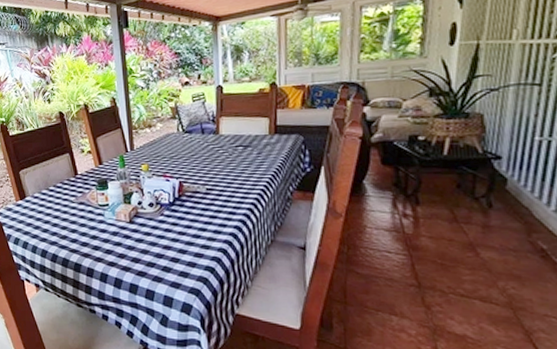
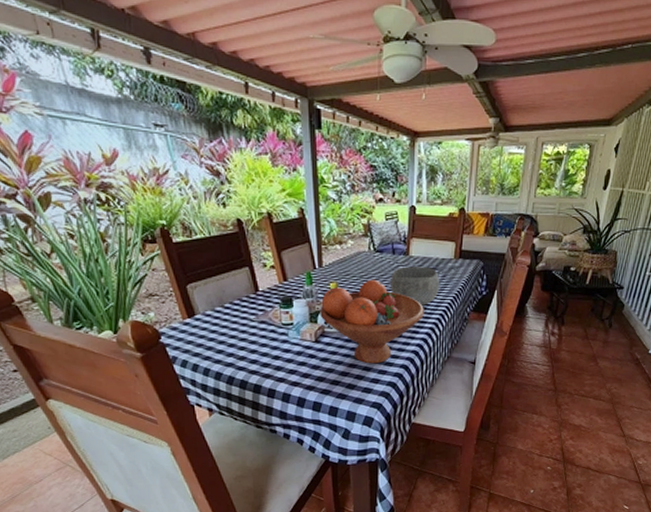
fruit bowl: none [133,159,240,247] -> present [320,279,424,364]
bowl: none [201,144,256,185] -> present [391,266,440,306]

